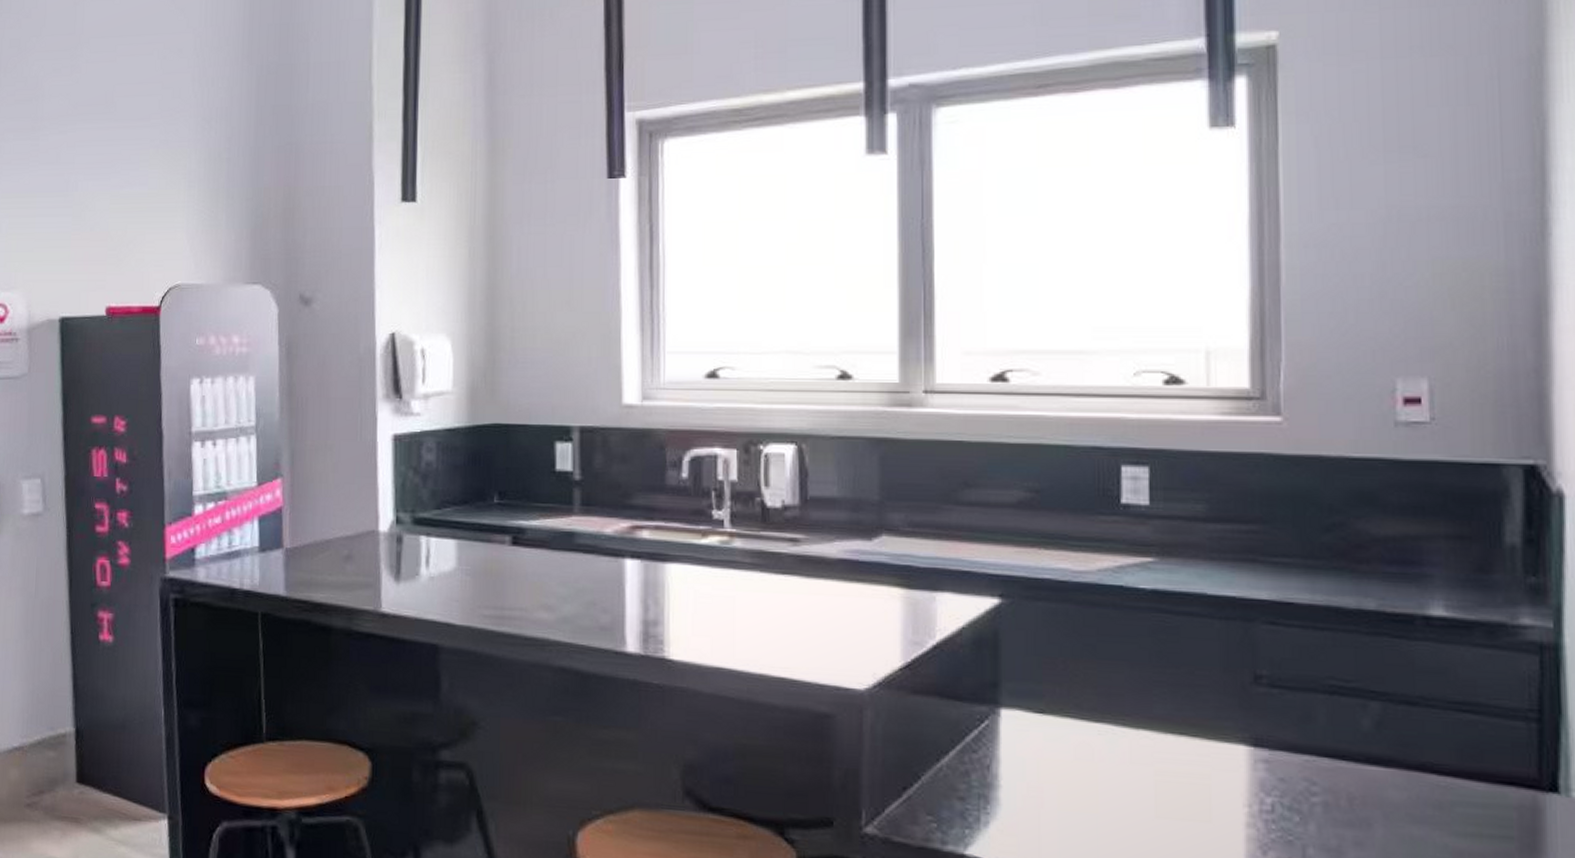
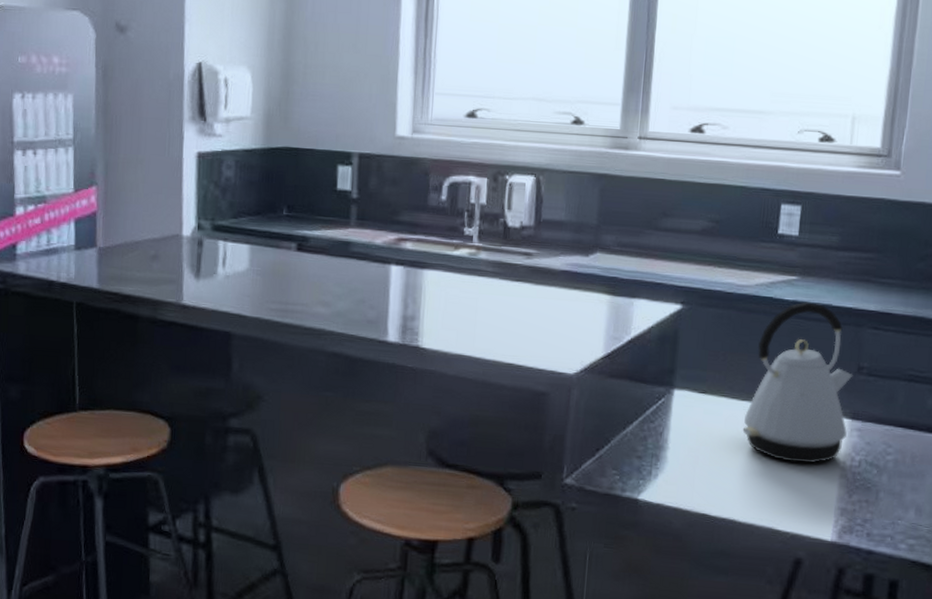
kettle: none [1100,590,1249,808] -> present [742,302,853,464]

